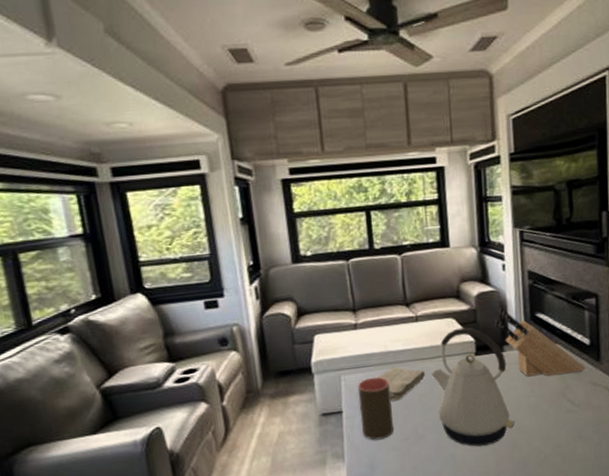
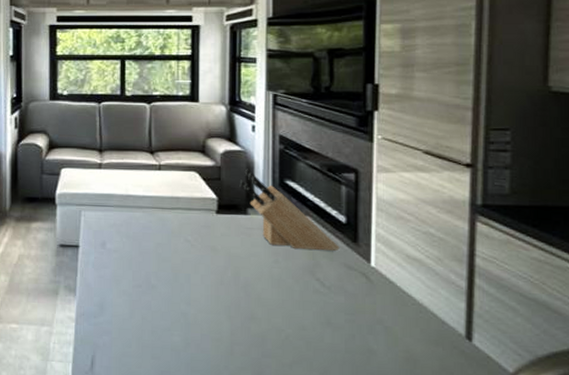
cup: present [357,376,394,441] -> none [95,217,127,282]
washcloth: present [377,367,426,401] -> none [116,211,164,245]
kettle: present [431,327,515,447] -> none [169,183,255,311]

